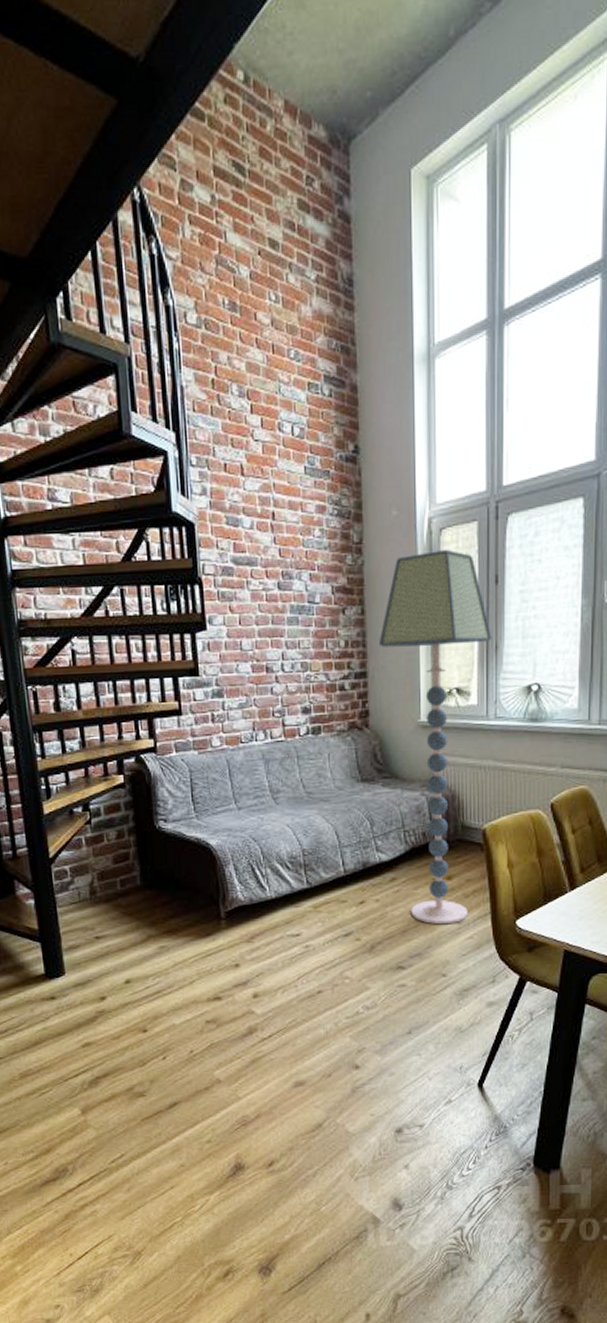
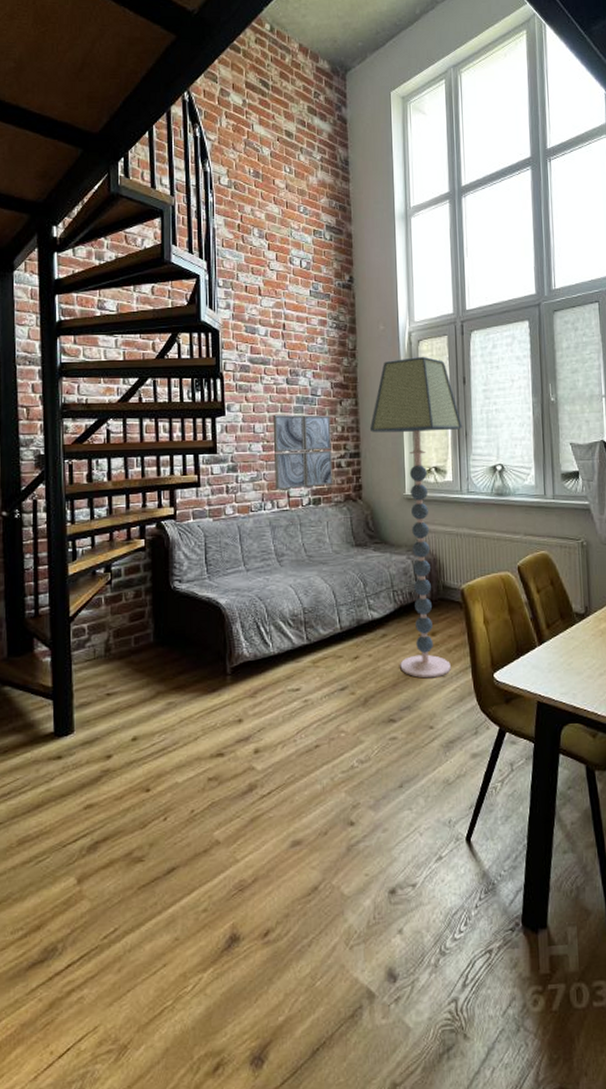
wall art: none [262,627,334,718] -> present [273,414,332,490]

